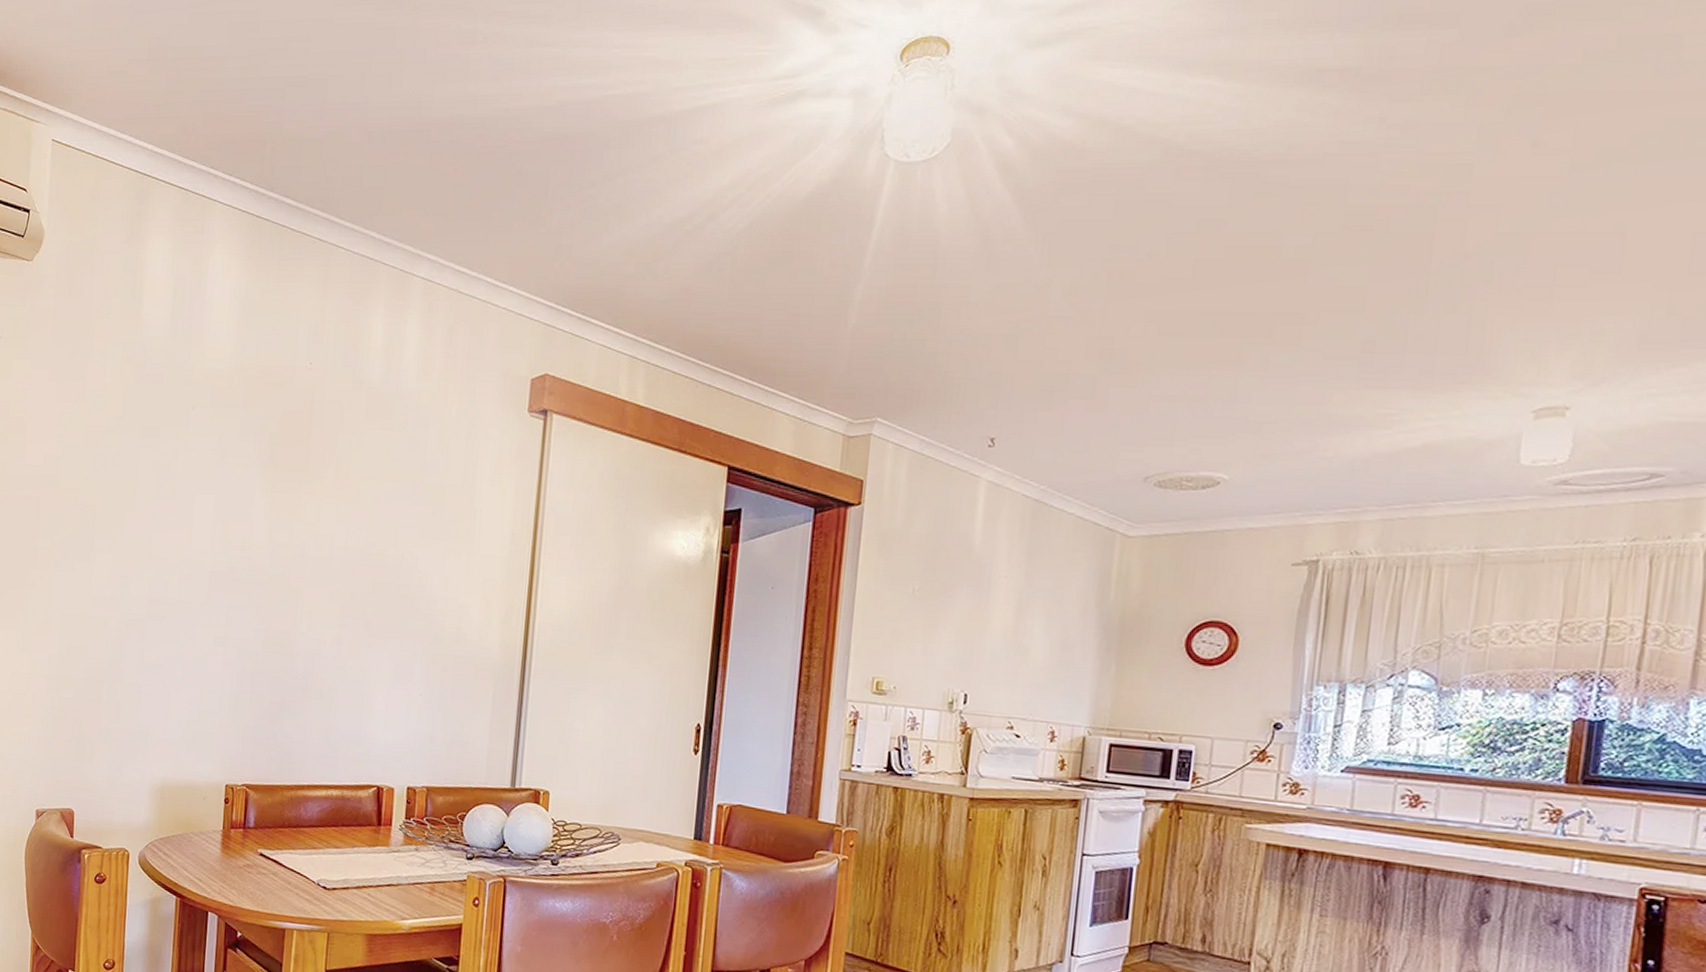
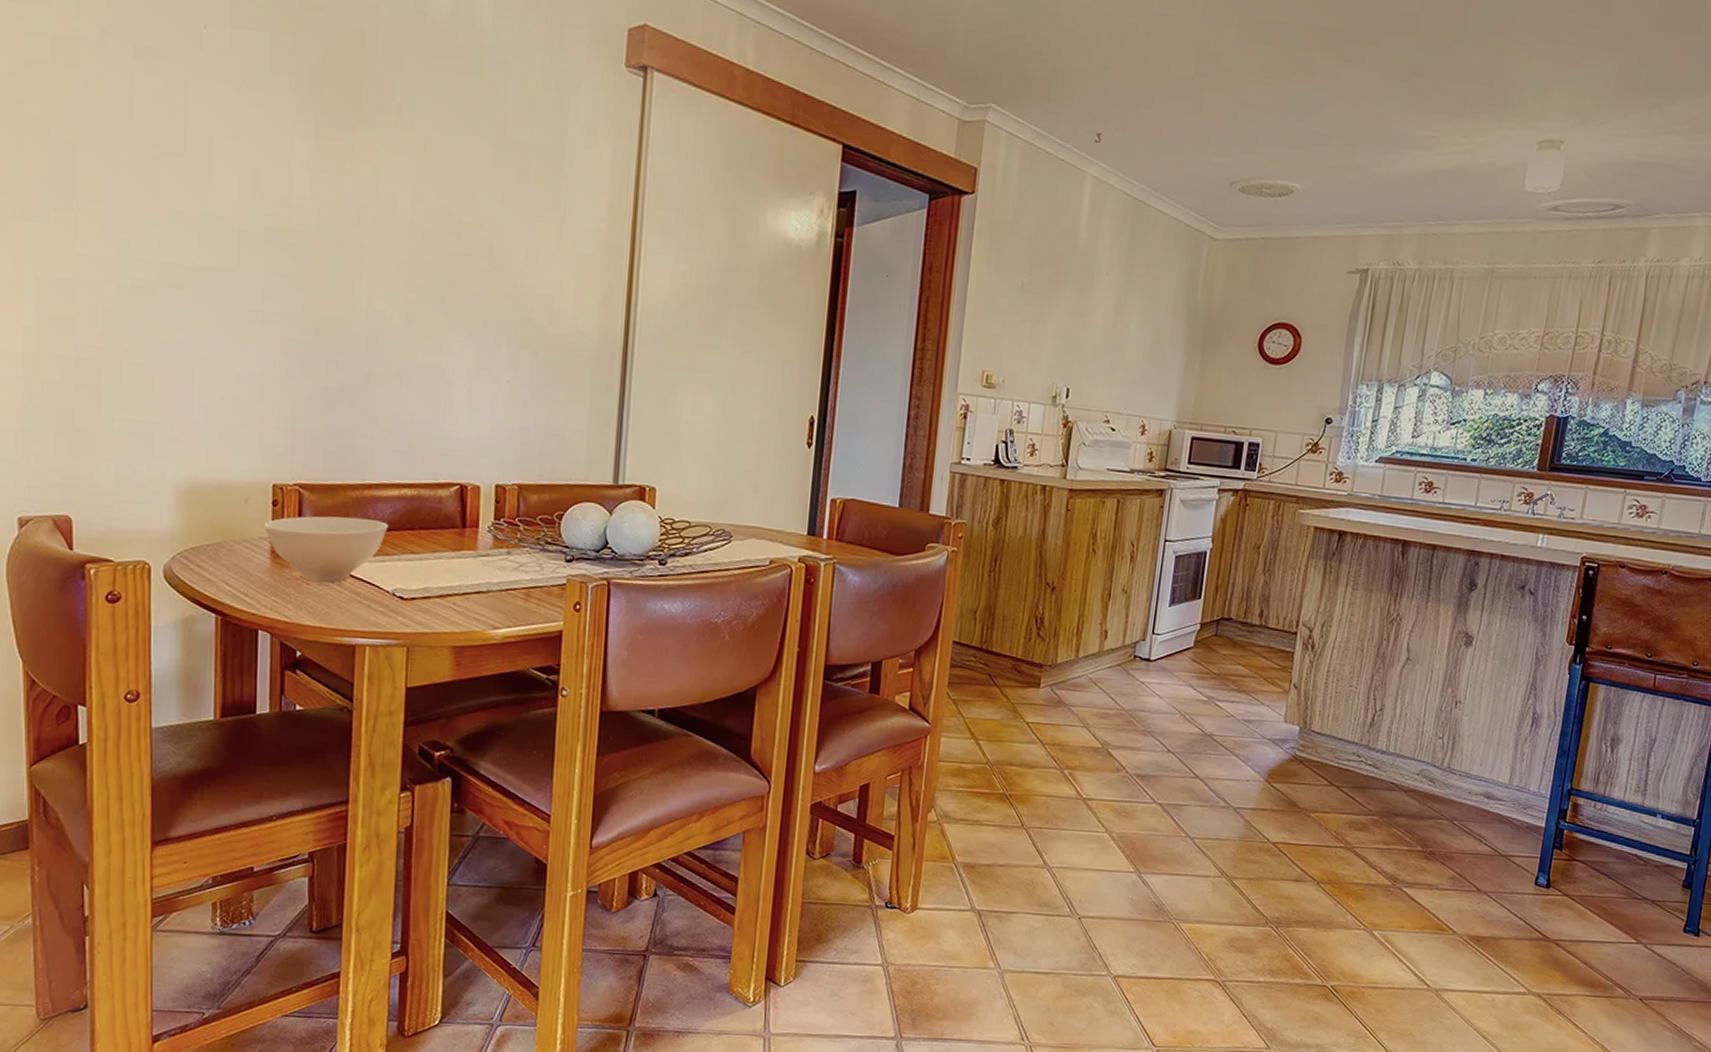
bowl: none [217,812,316,872] -> present [264,516,388,583]

